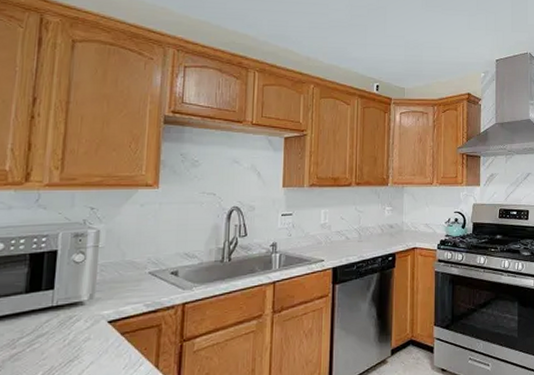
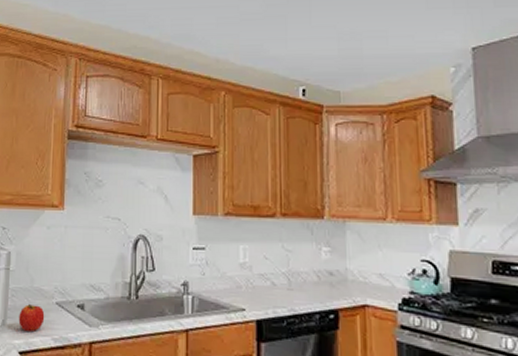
apple: none [108,275,137,302] -> present [18,303,45,333]

